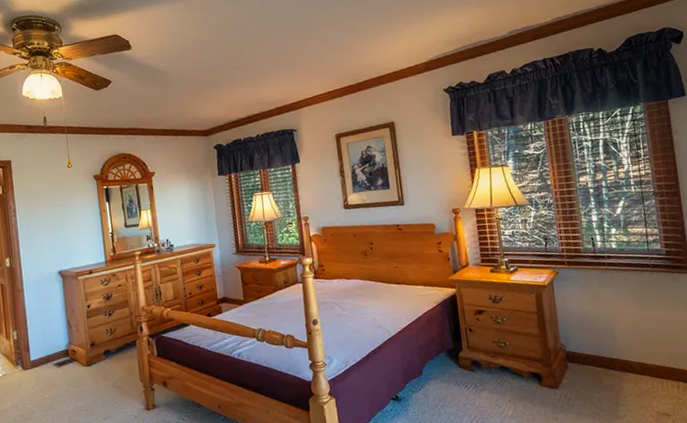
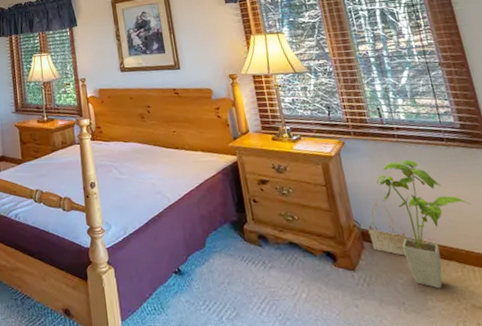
basket: none [572,321,606,373] -> present [368,196,406,256]
house plant: none [584,285,667,400] -> present [376,159,471,289]

